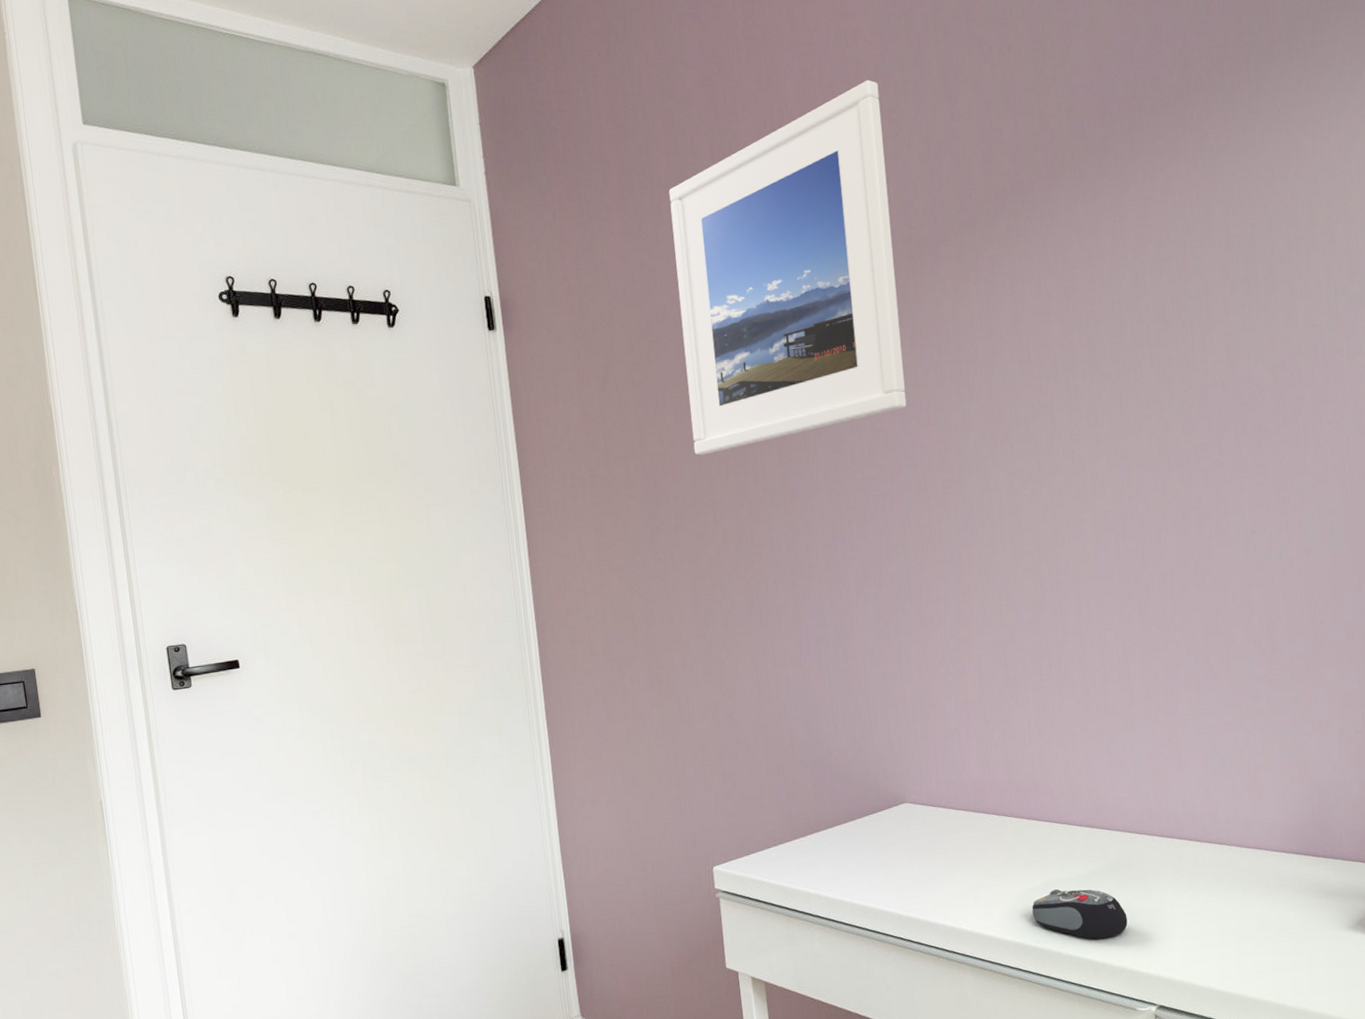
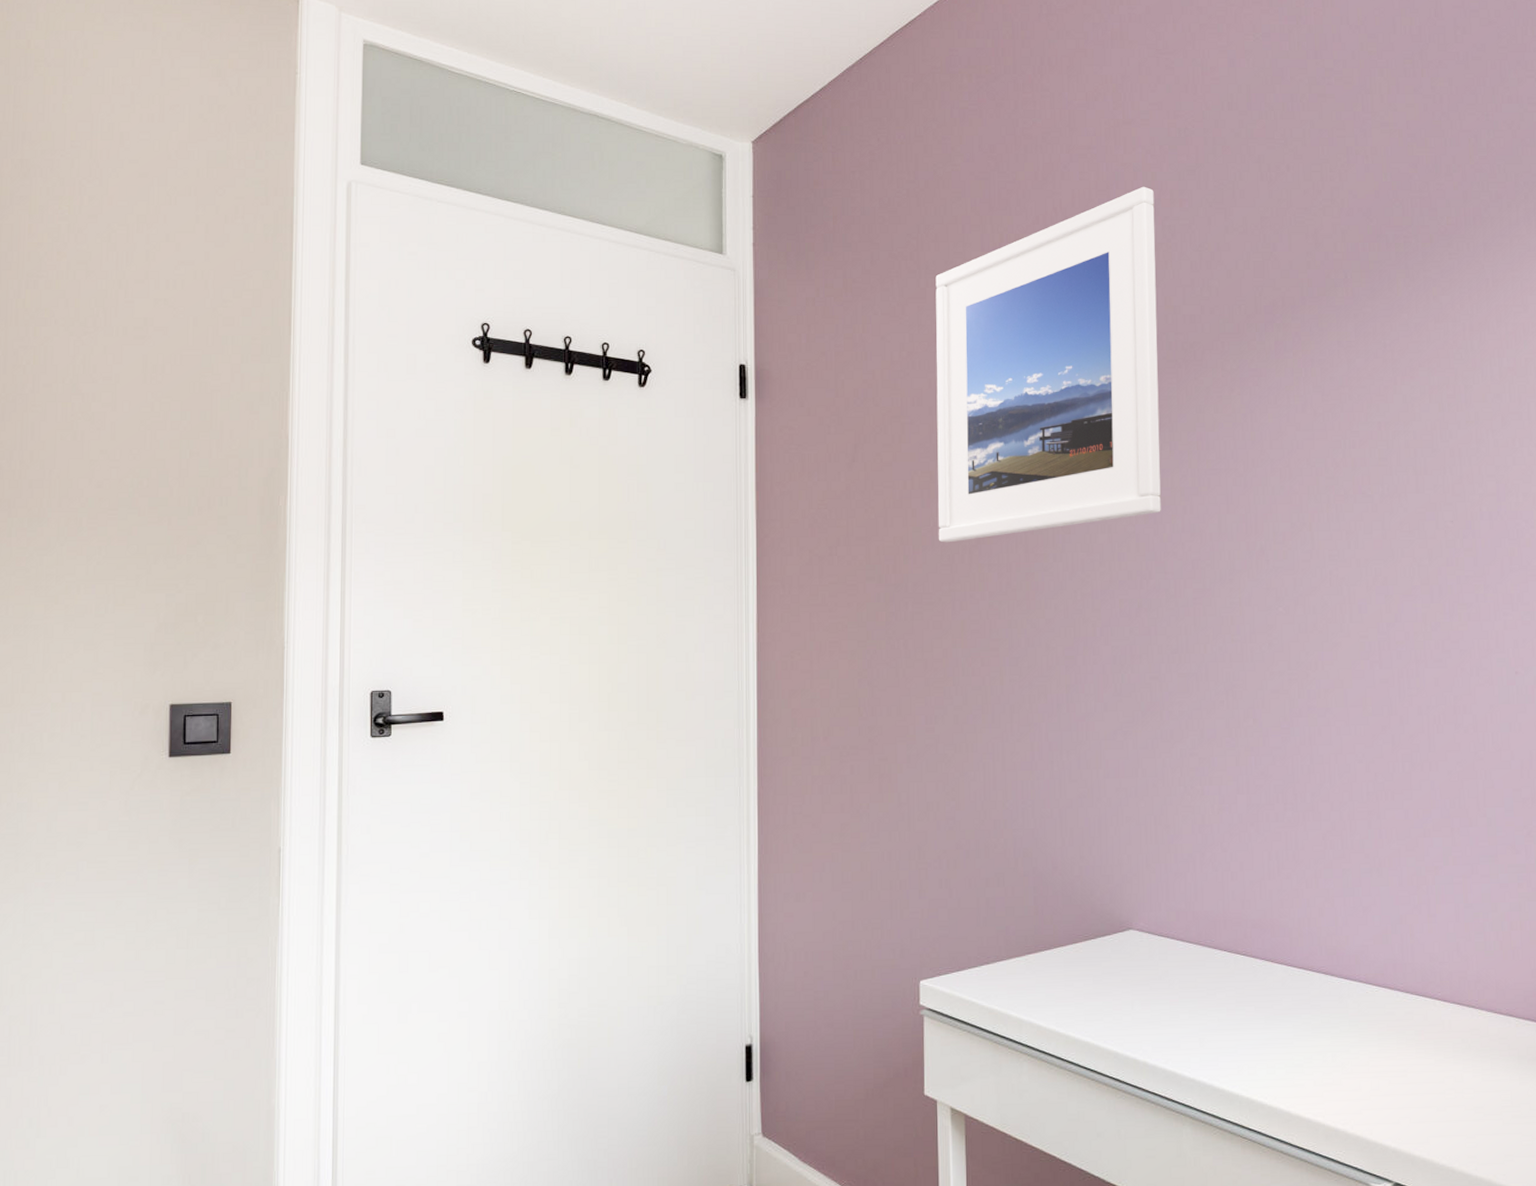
computer mouse: present [1032,888,1128,939] -> none [1261,1040,1365,1101]

